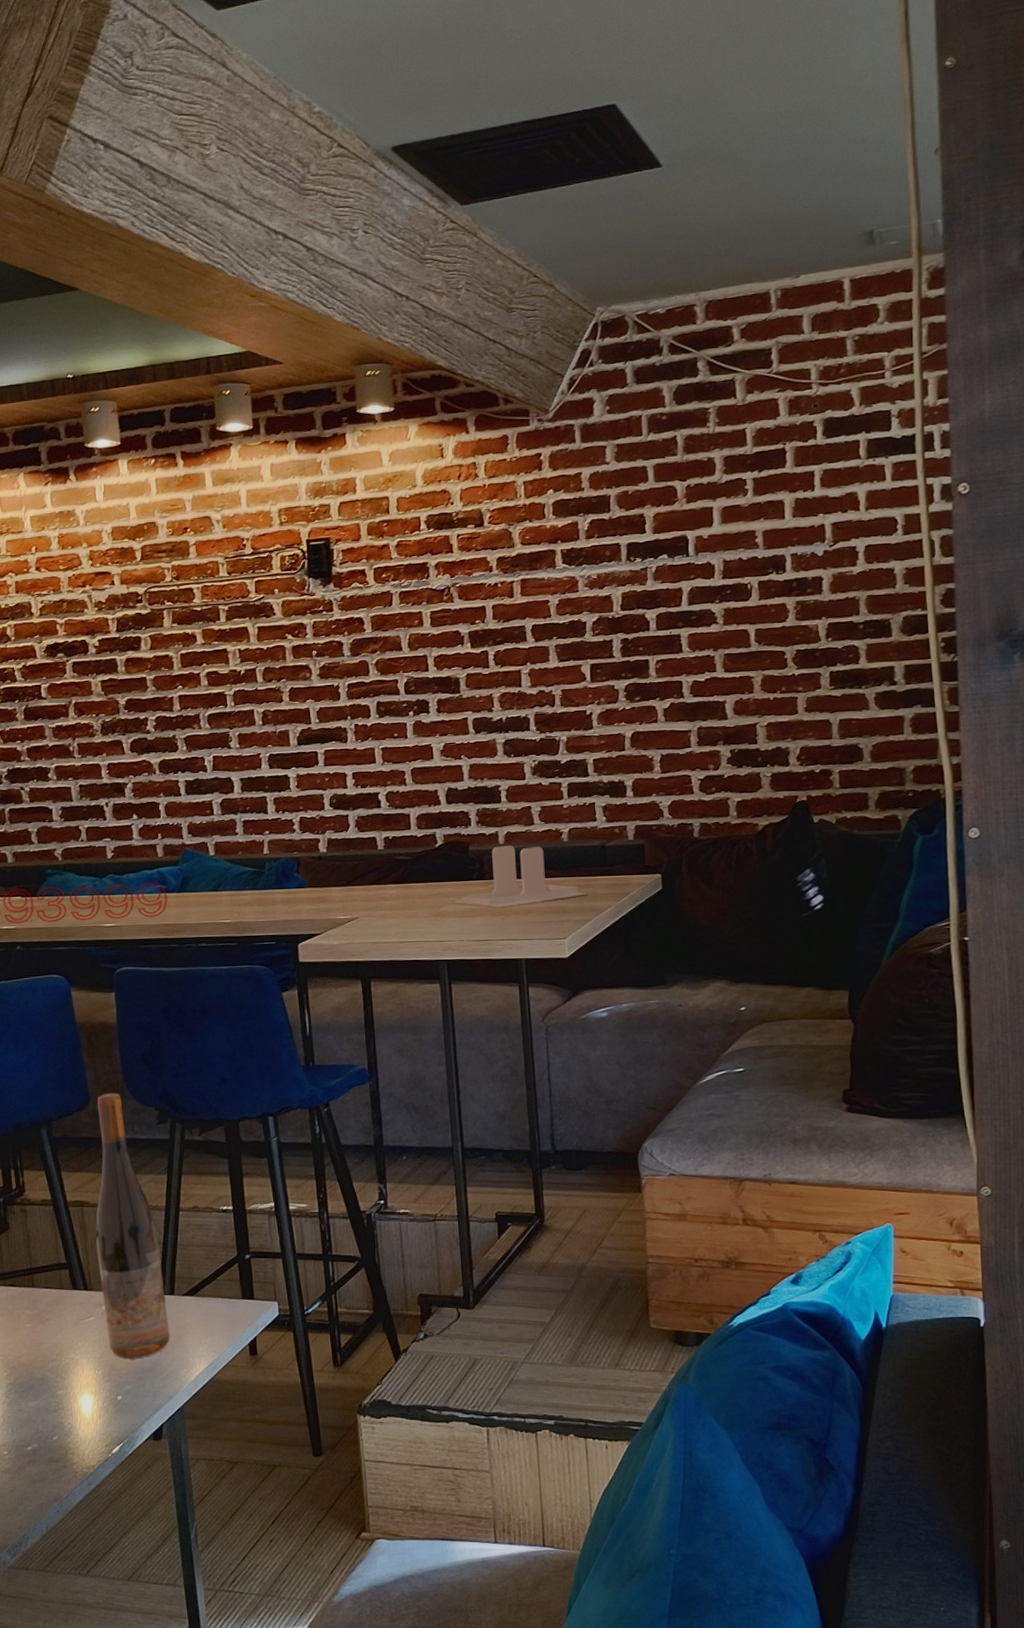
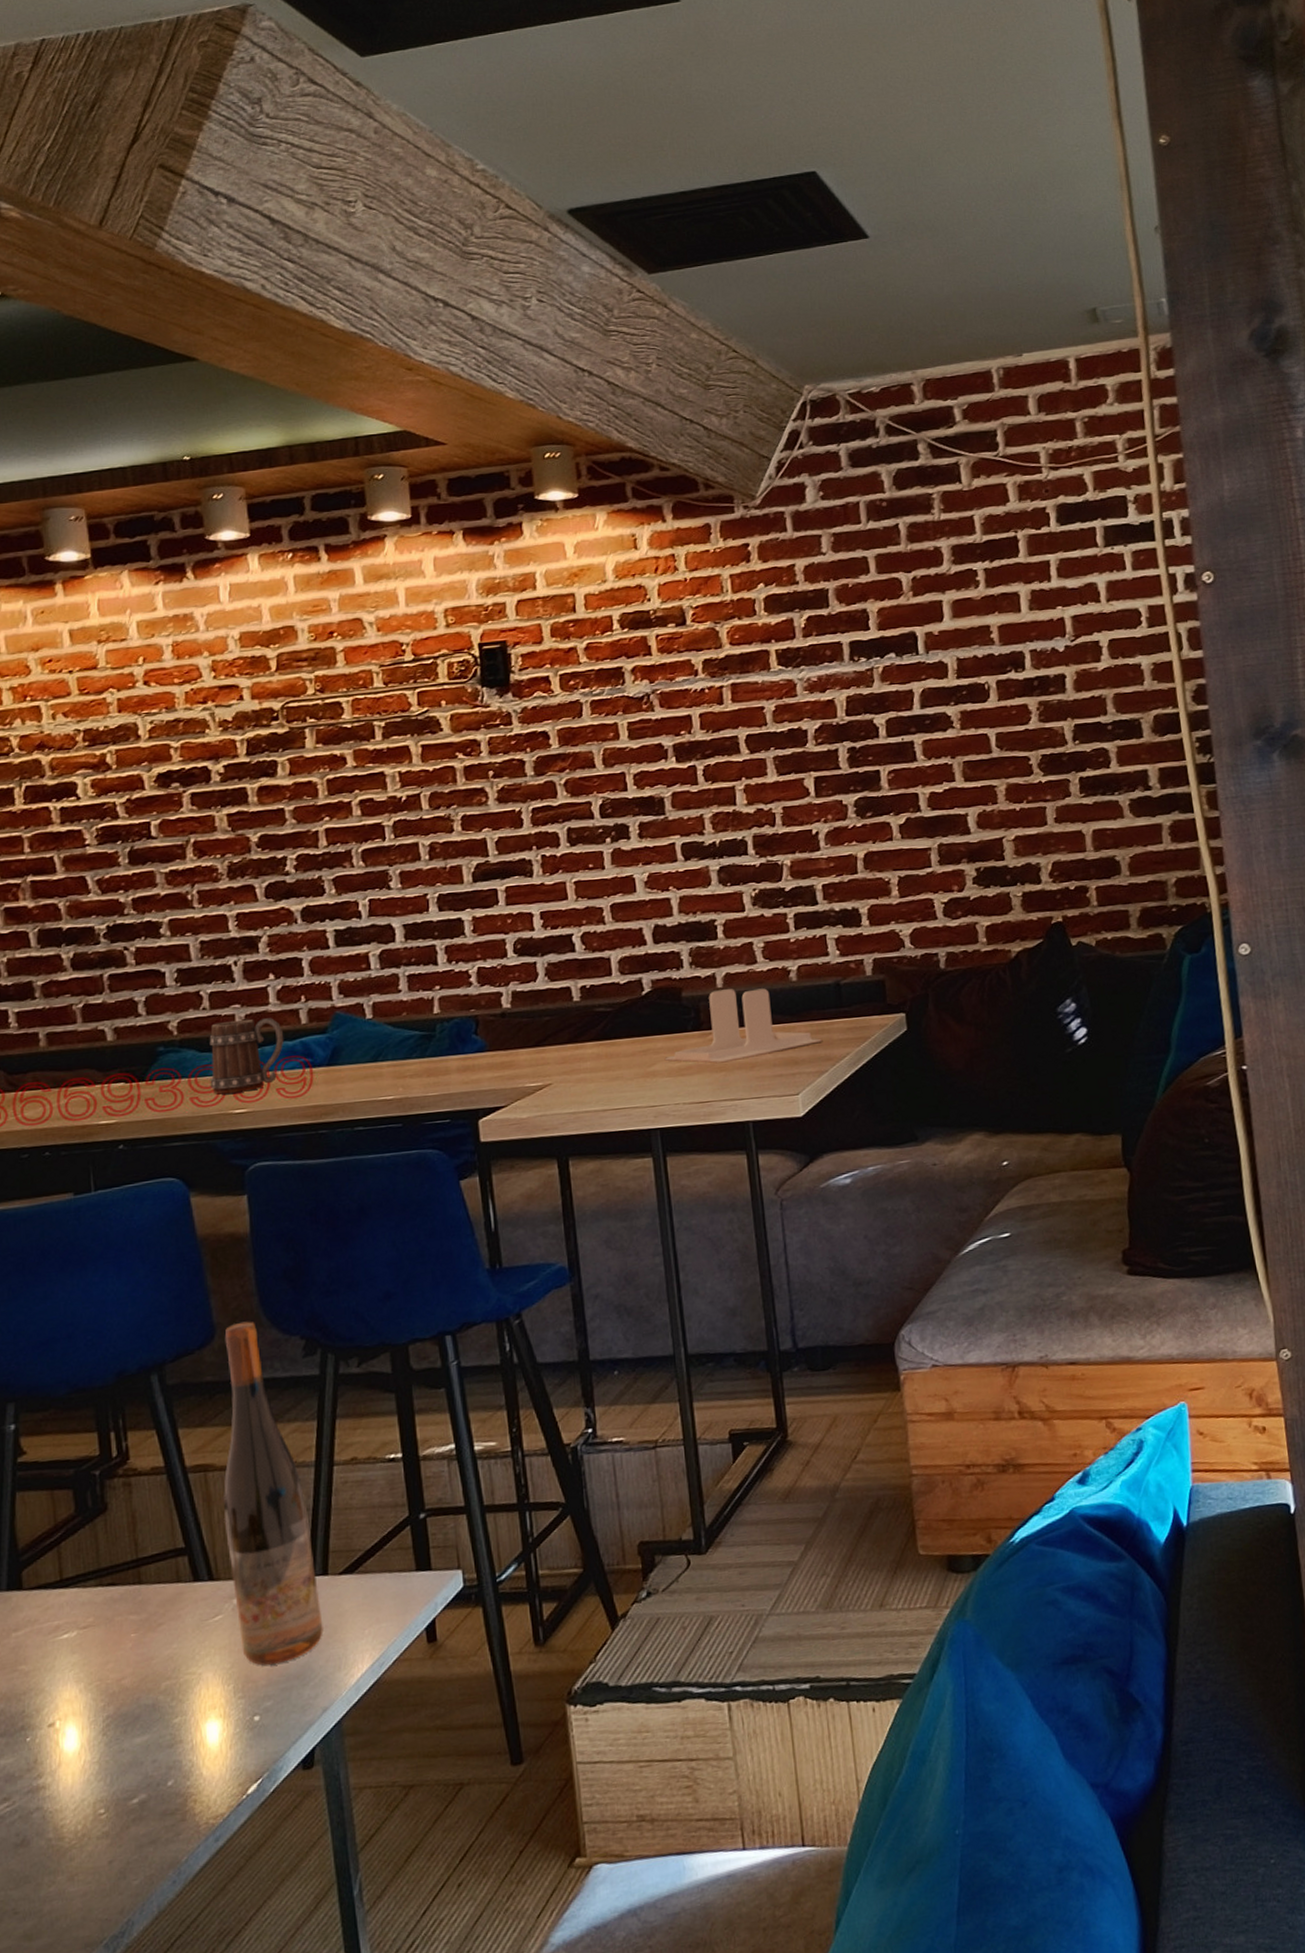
beer mug: none [86,850,145,911] -> present [209,1018,284,1095]

